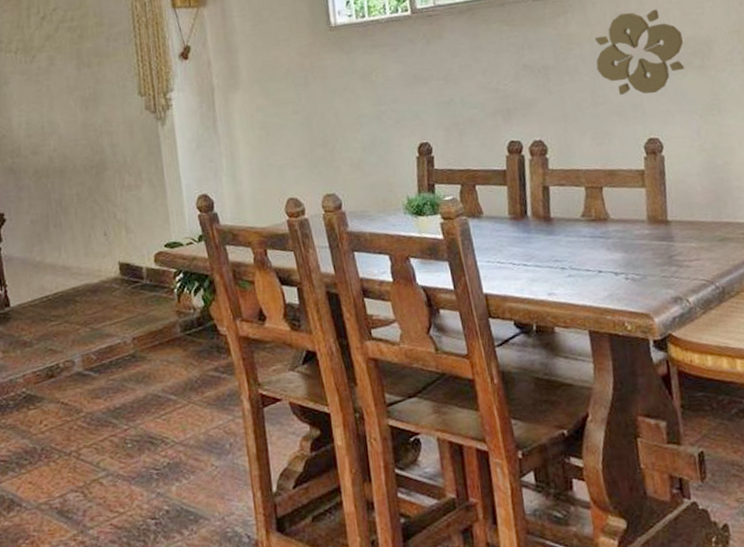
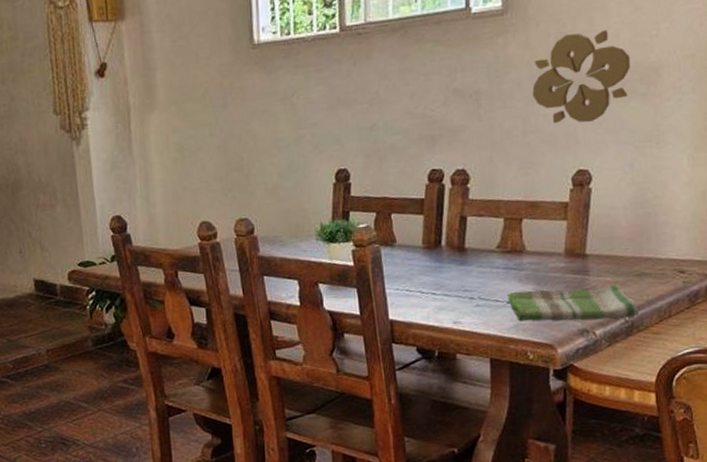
dish towel: none [598,250,729,290] -> present [508,285,640,321]

